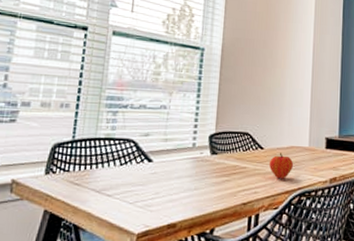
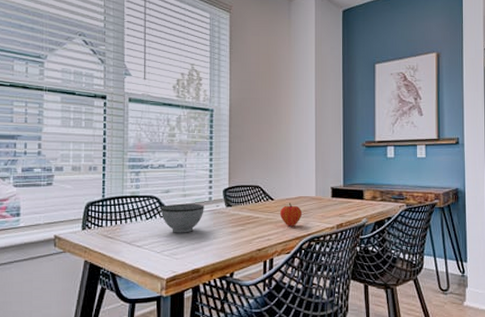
bowl: none [137,148,187,182] -> present [160,203,204,233]

